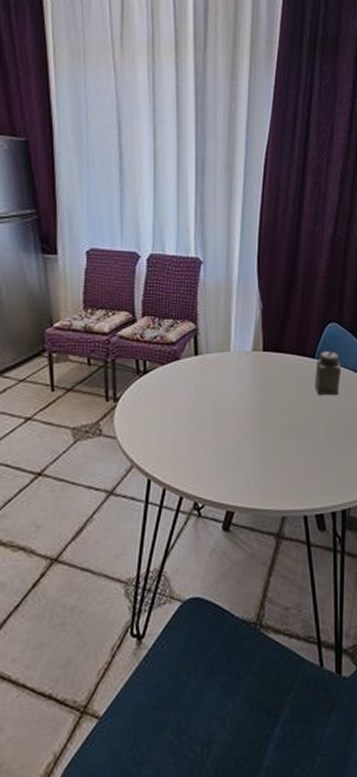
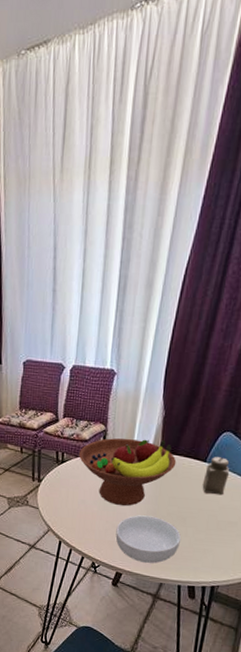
fruit bowl: none [166,337,283,422] -> present [79,438,177,506]
cereal bowl: none [221,430,299,493] -> present [115,515,181,563]

